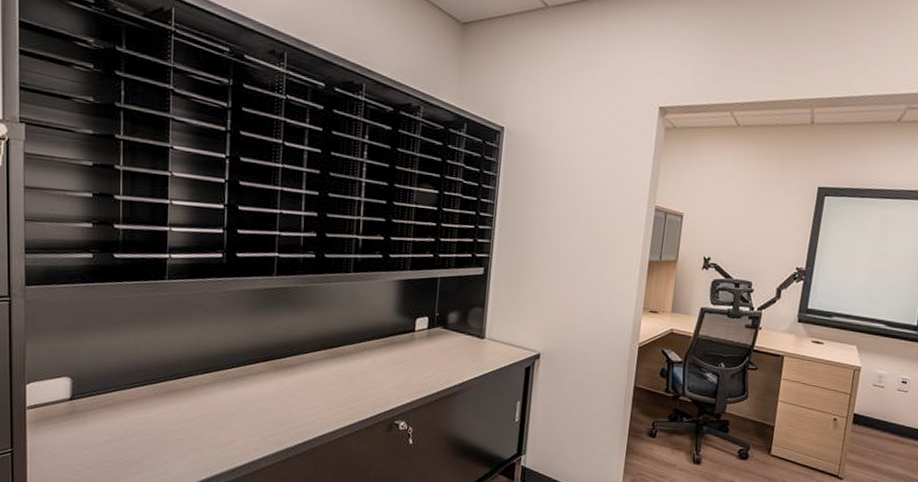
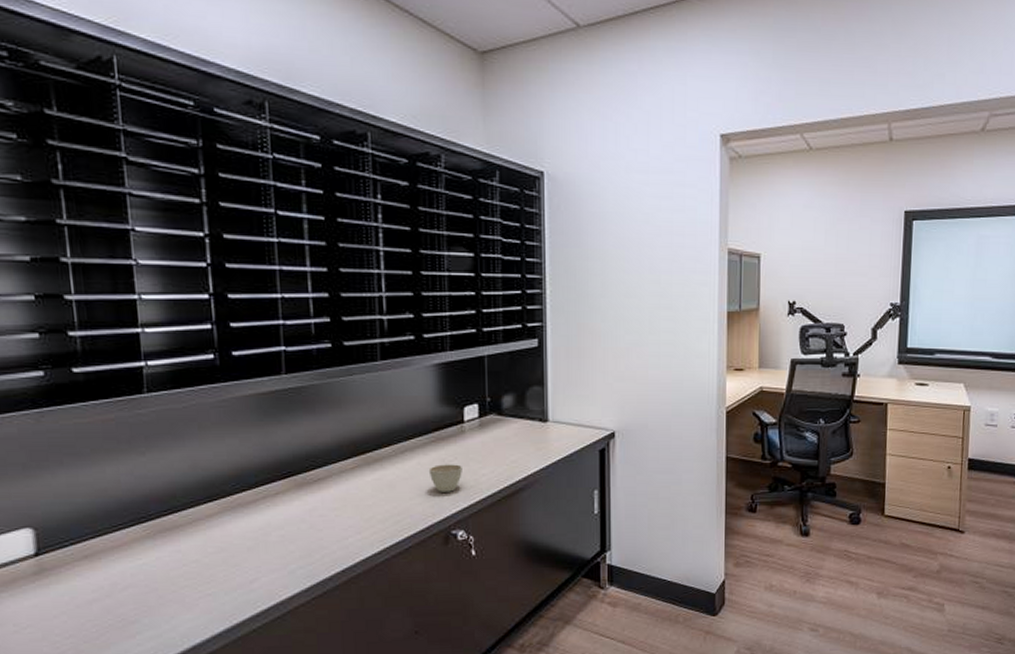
cup: none [381,364,409,388] -> present [428,464,462,492]

